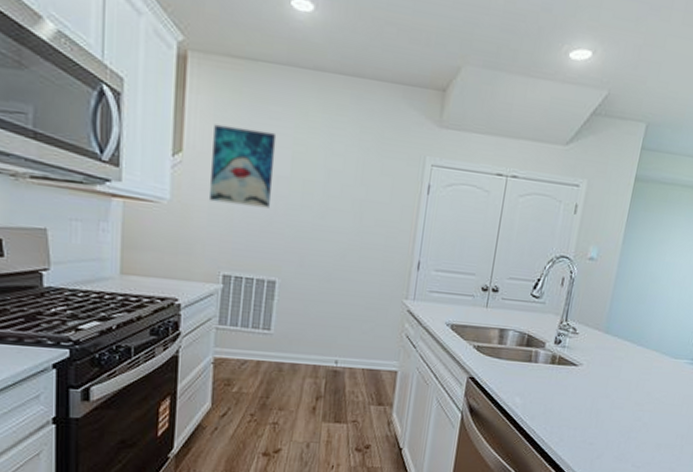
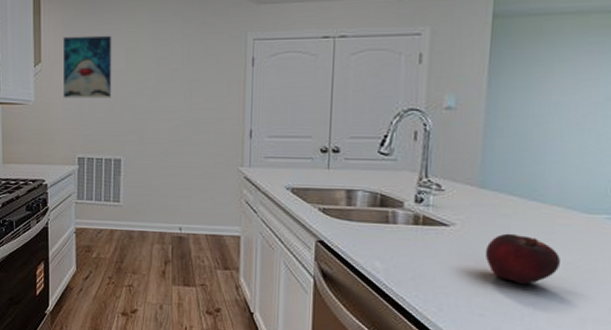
fruit: none [600,373,652,417] -> present [484,233,560,285]

